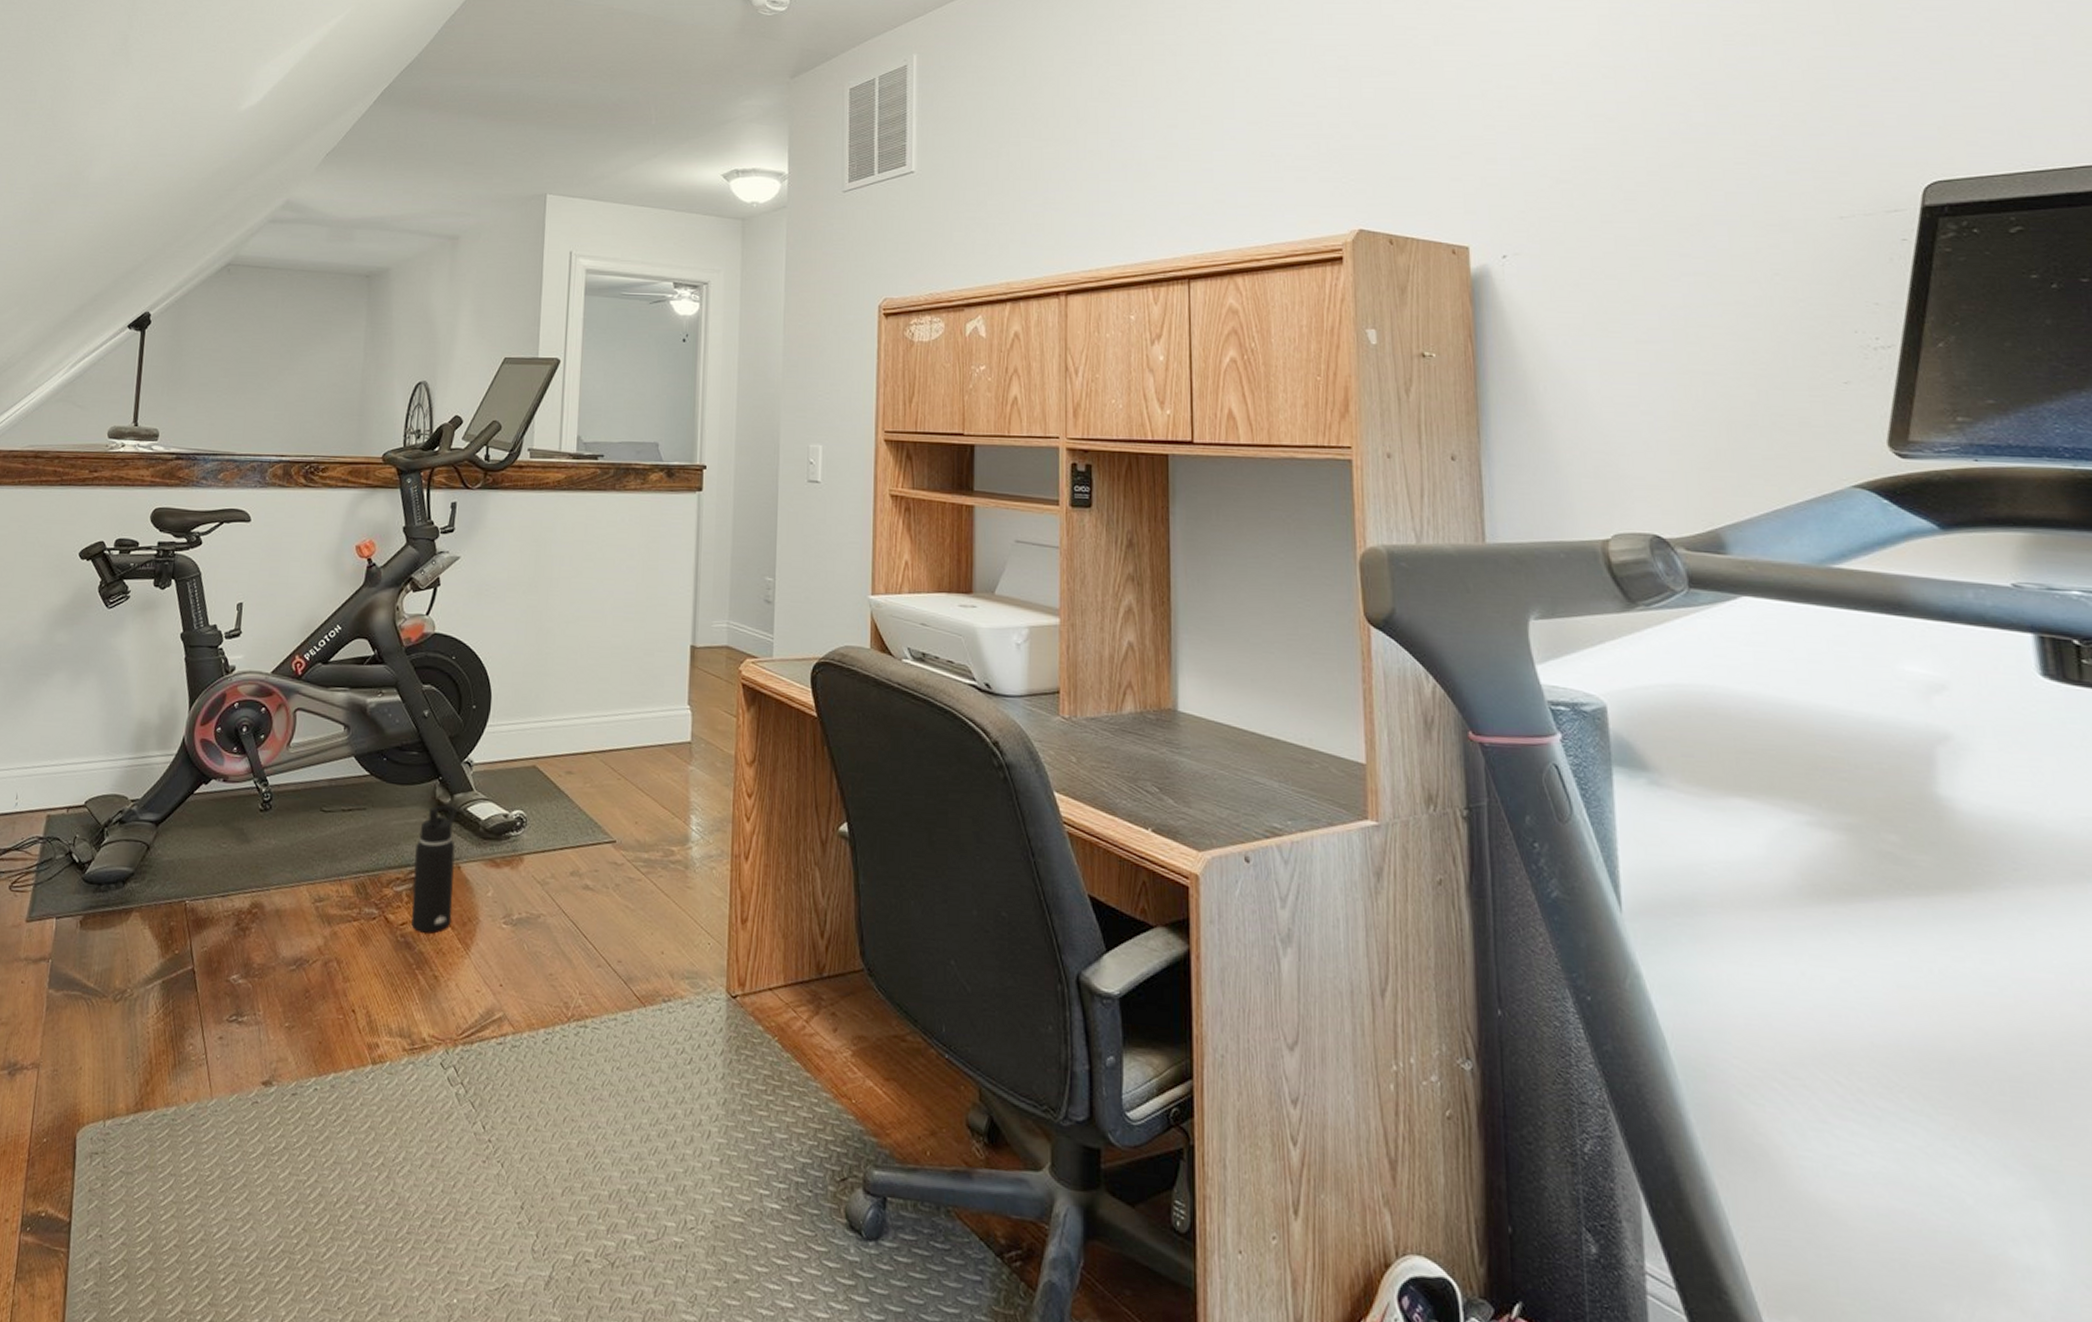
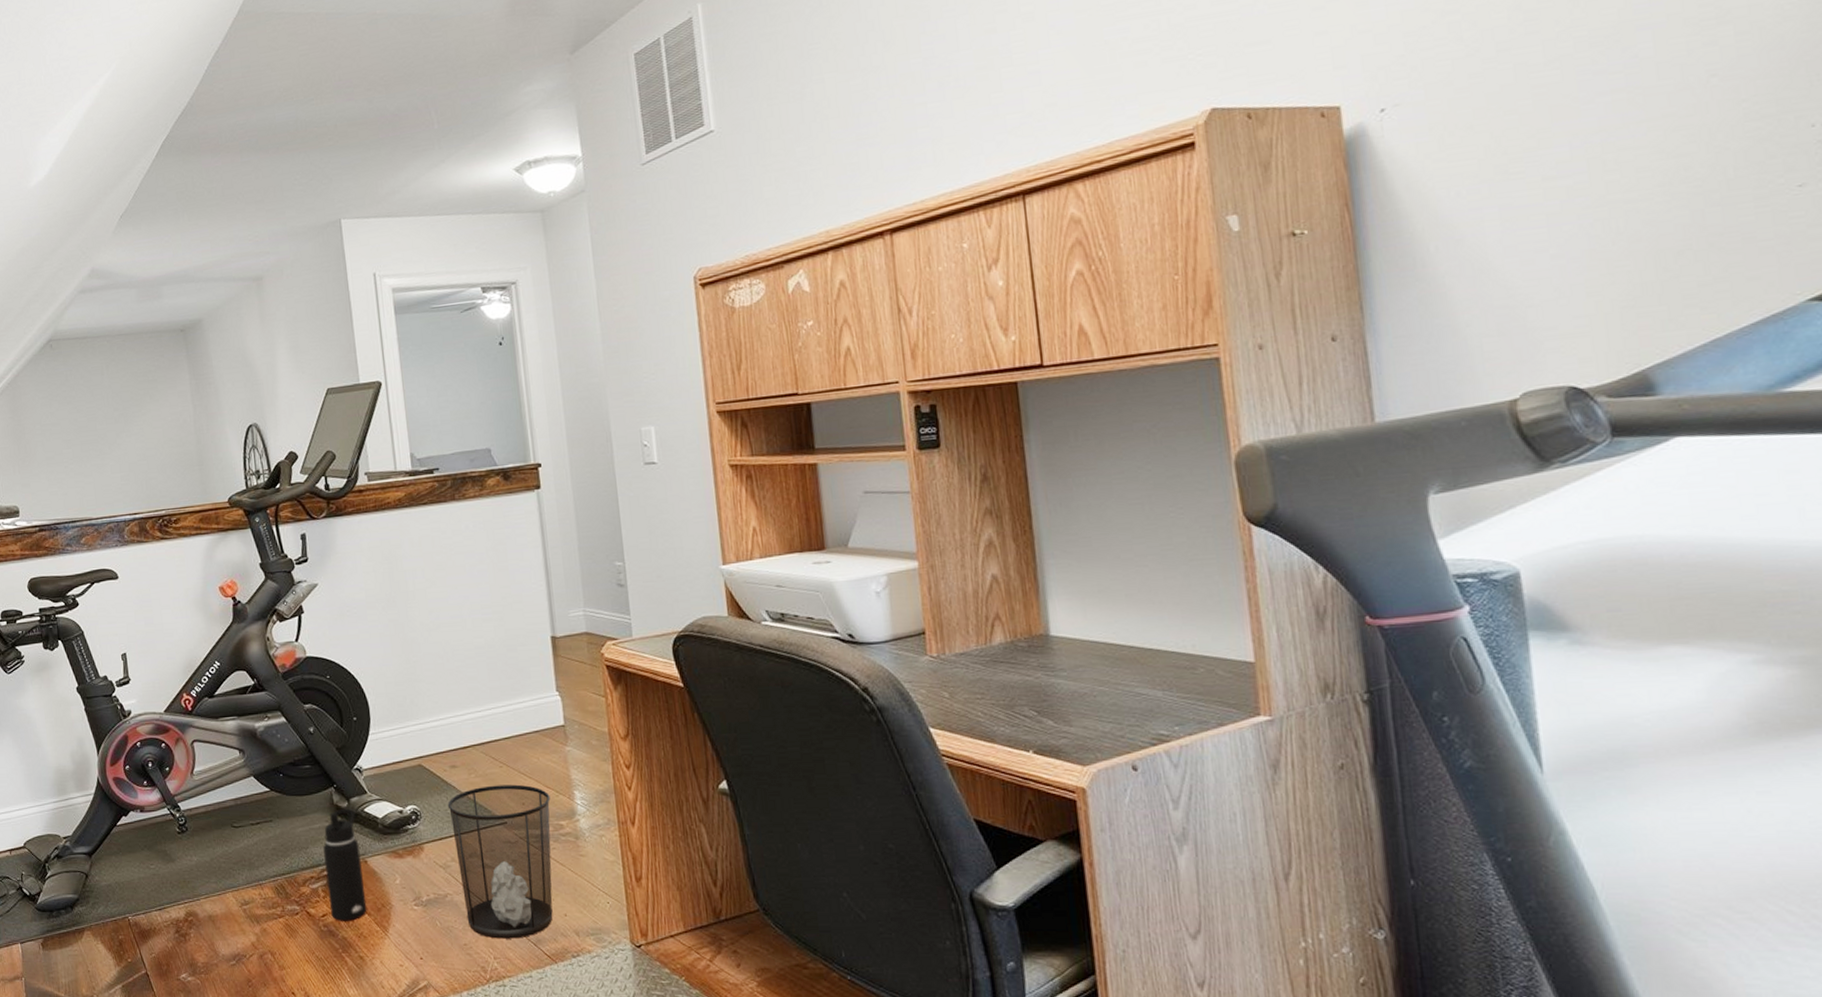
waste bin: none [556,798,665,974] -> present [447,784,553,939]

